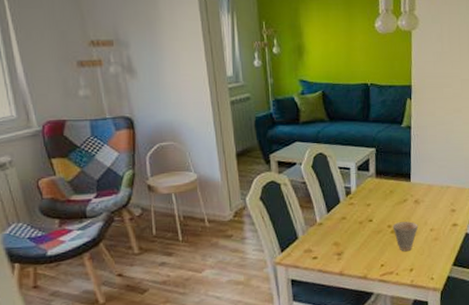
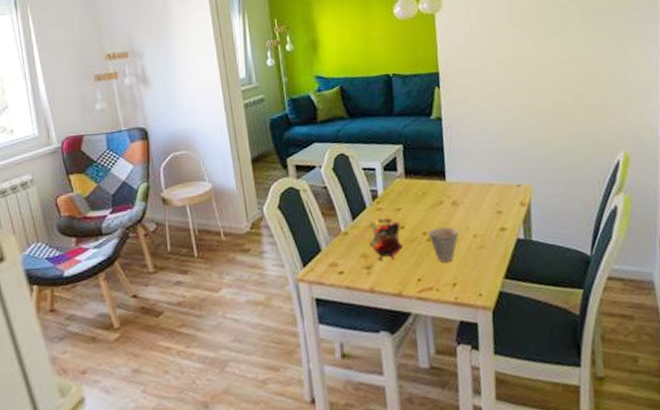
teapot: none [341,208,371,249] -> present [369,214,404,261]

